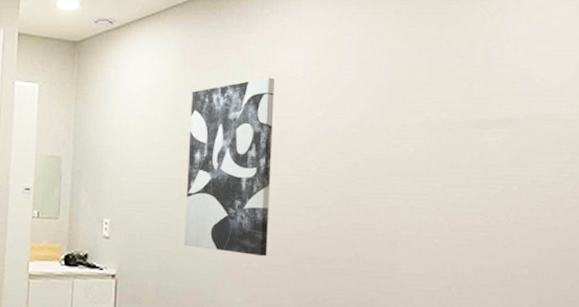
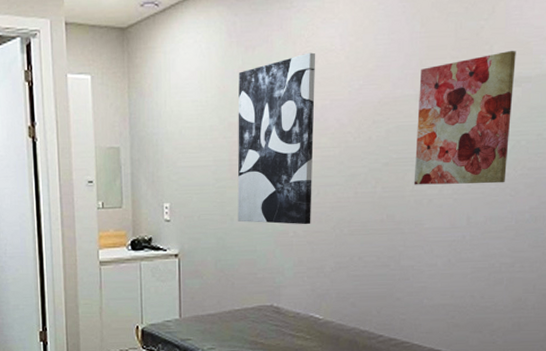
wall art: none [386,89,500,231] -> present [414,50,516,185]

